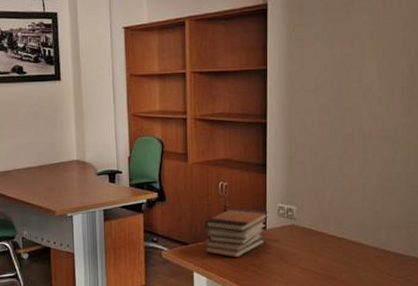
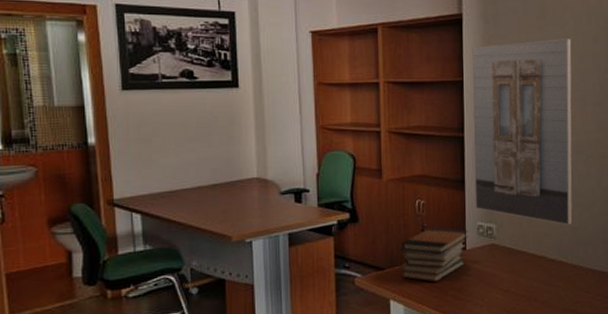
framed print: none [276,24,380,209] -> present [472,39,573,226]

